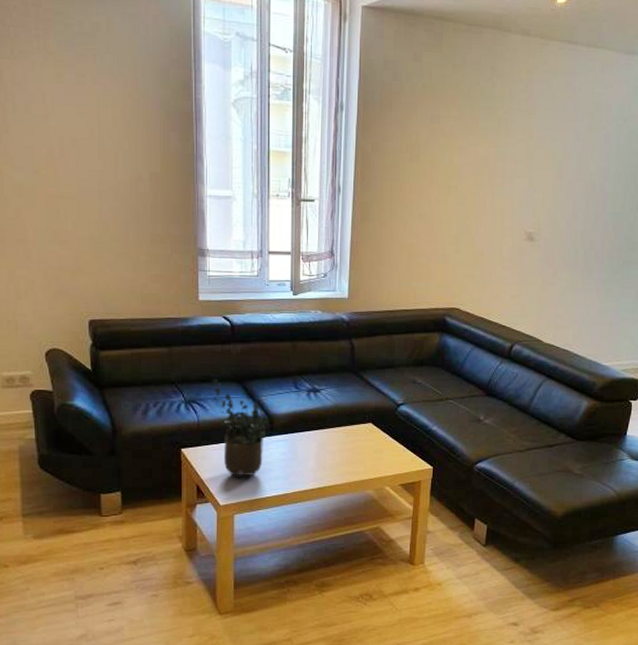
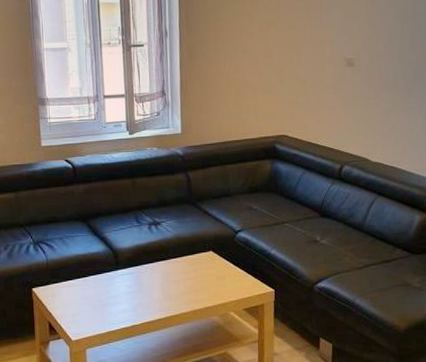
potted plant: present [212,378,268,479] -> none [58,219,113,314]

